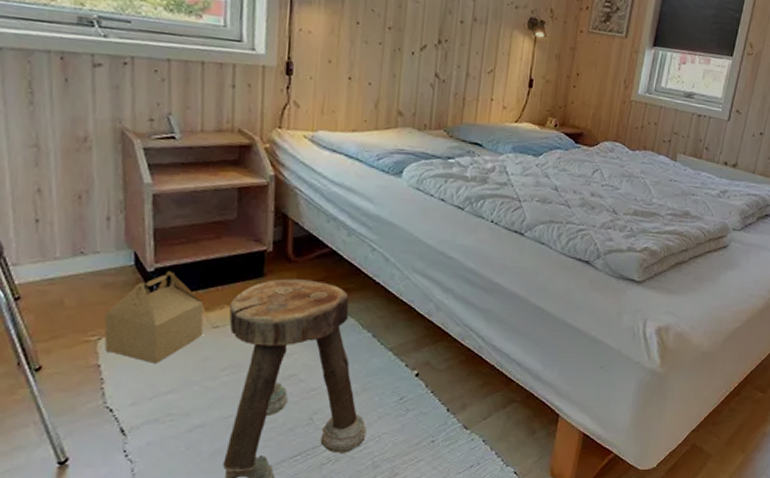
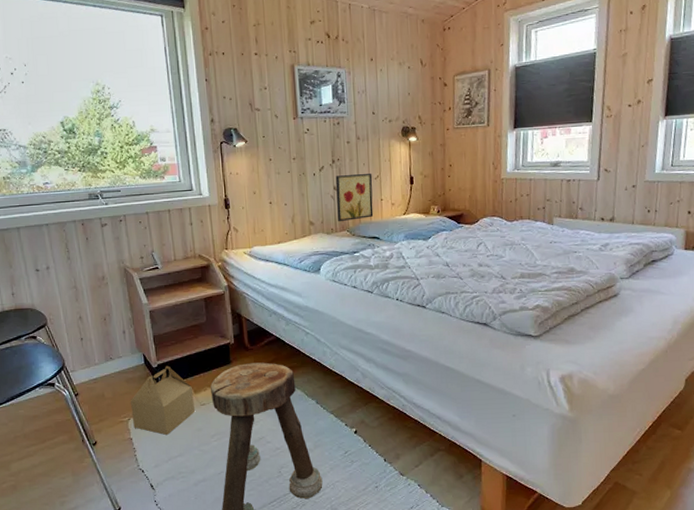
wall art: none [434,60,486,119] -> present [335,174,374,222]

